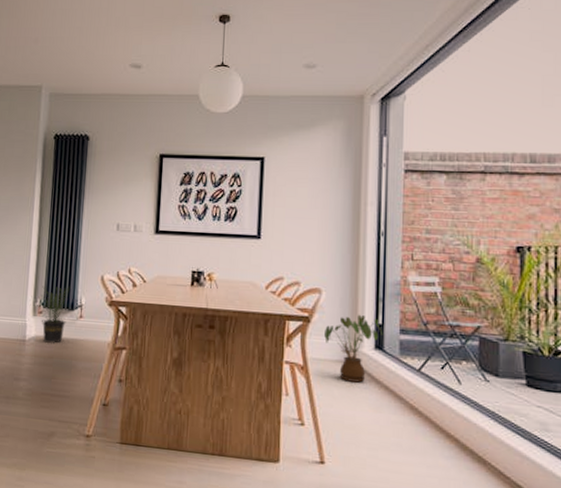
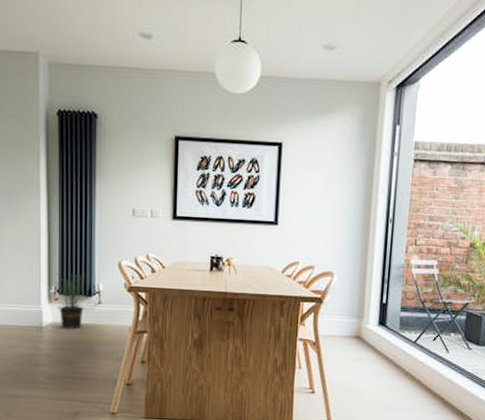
house plant: present [324,314,383,383] -> none [335,294,387,355]

